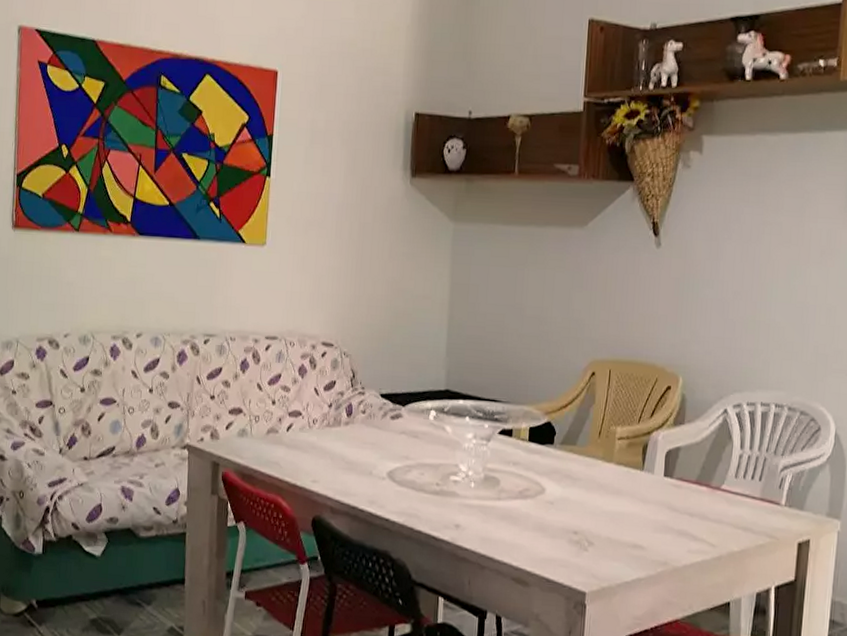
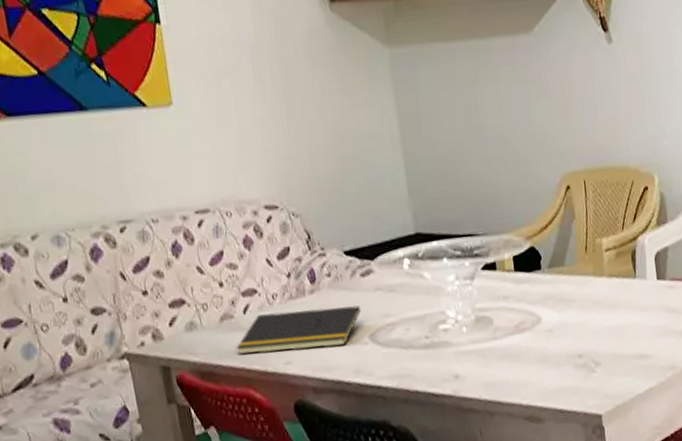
notepad: none [274,435,386,477] -> present [236,305,362,355]

